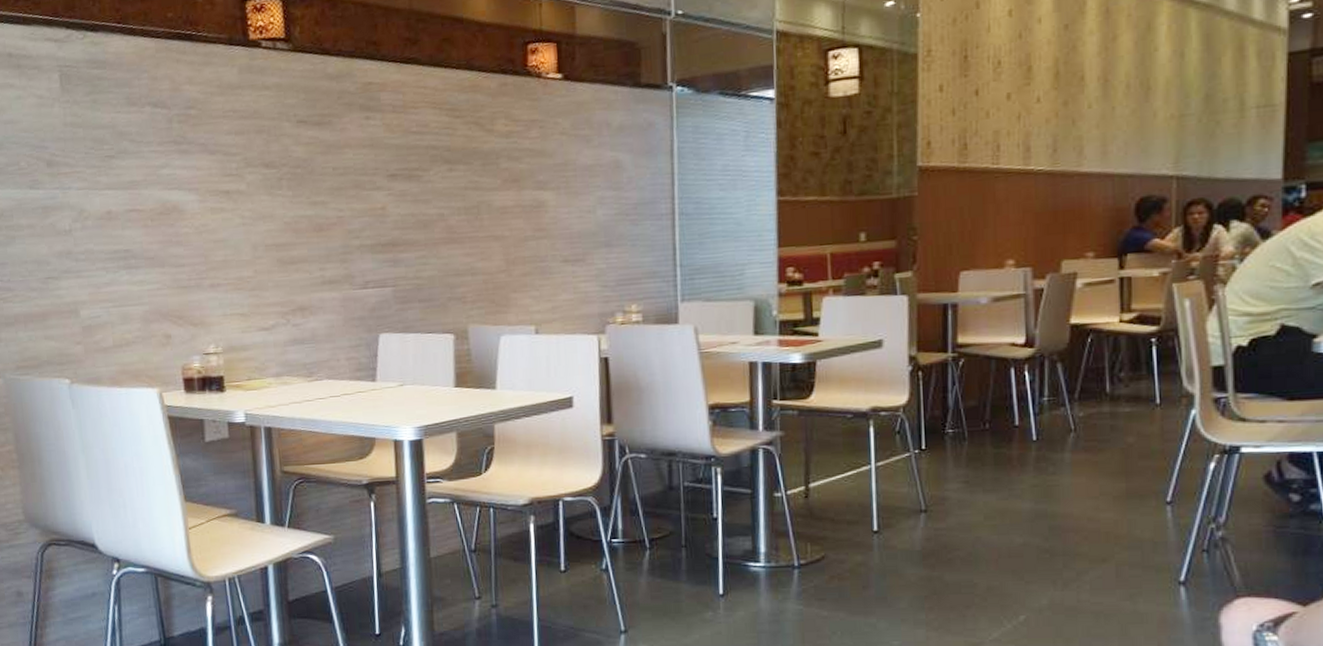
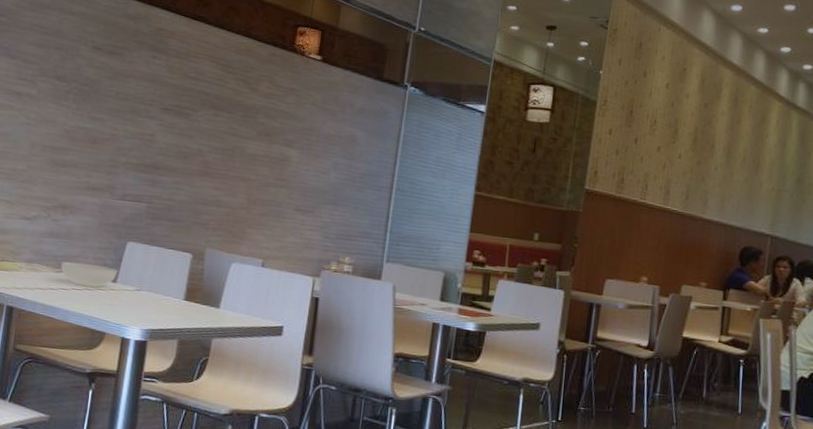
bowl: none [312,365,376,393] -> present [61,261,119,289]

